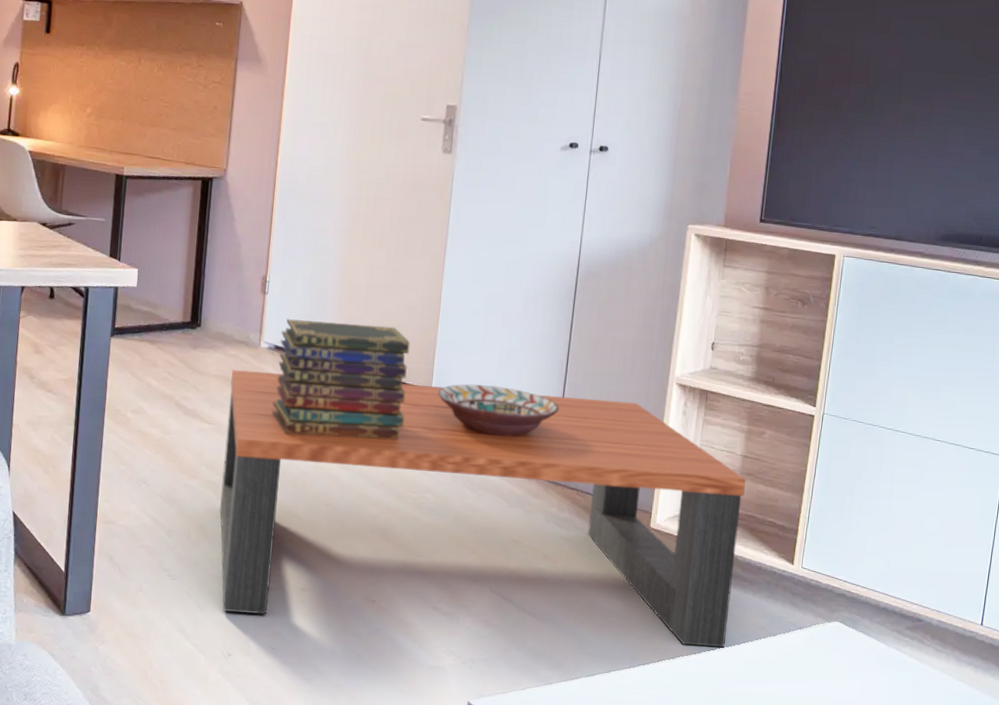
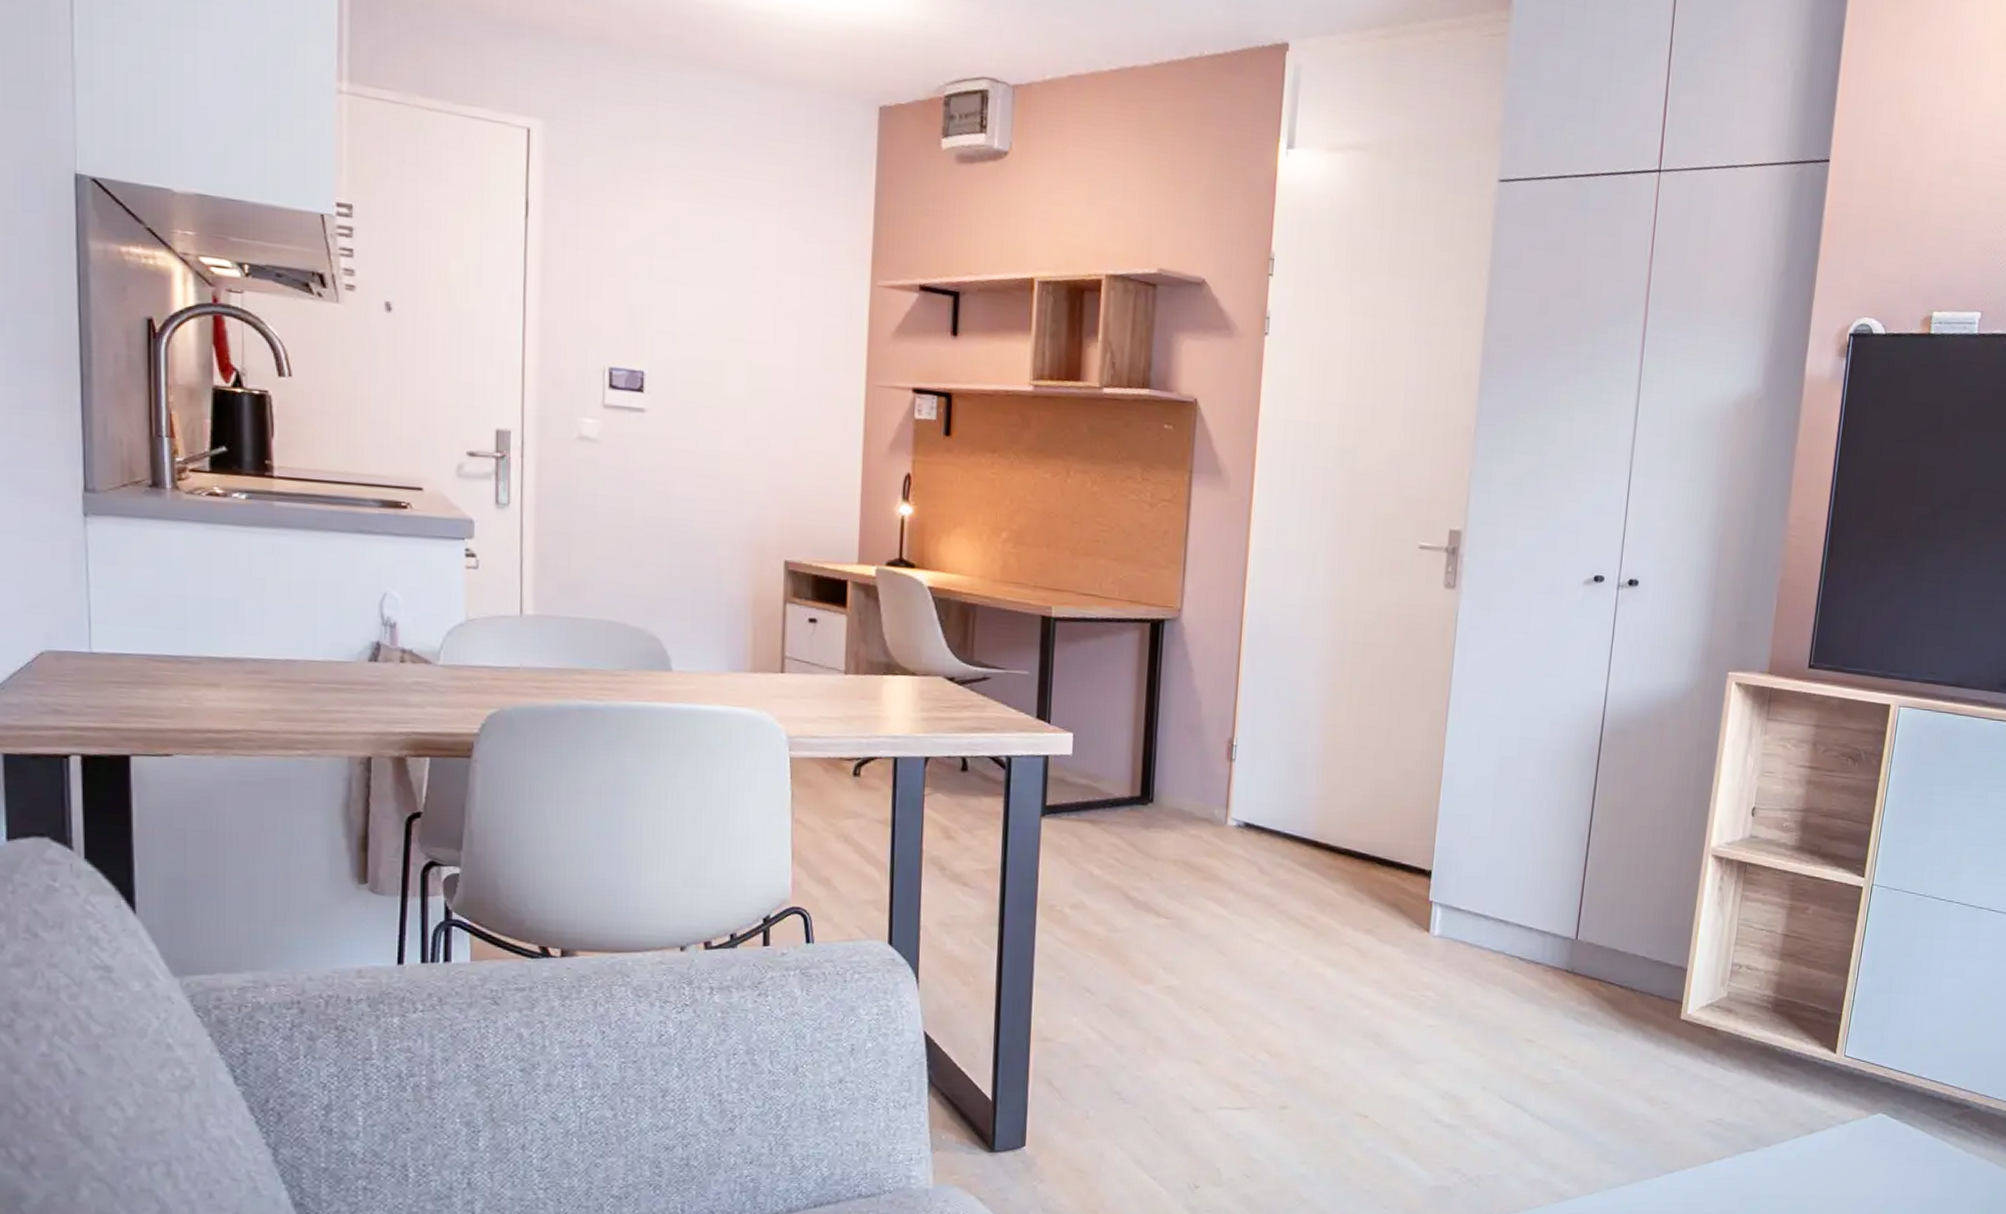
coffee table: present [219,370,746,648] -> none [1180,853,1787,1148]
book stack: present [272,318,410,440] -> none [1242,789,1407,930]
decorative bowl: present [437,383,559,437] -> none [1439,862,1579,922]

